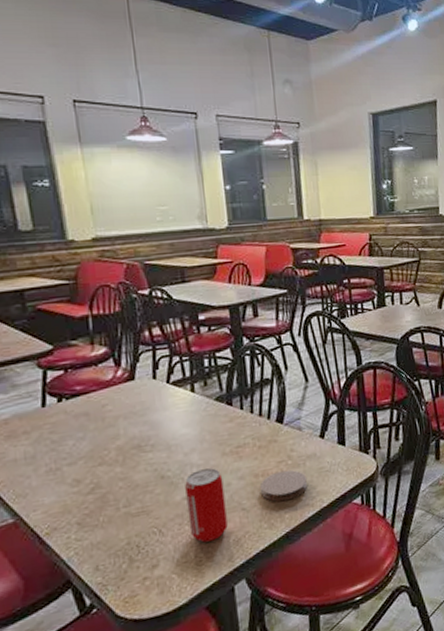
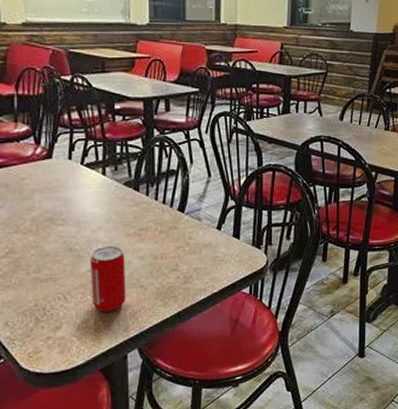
coaster: present [260,469,307,502] -> none [159,255,201,283]

